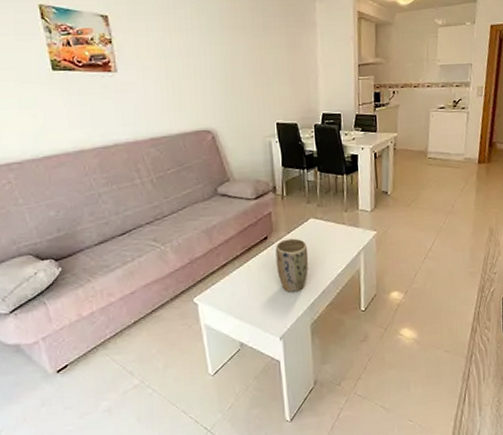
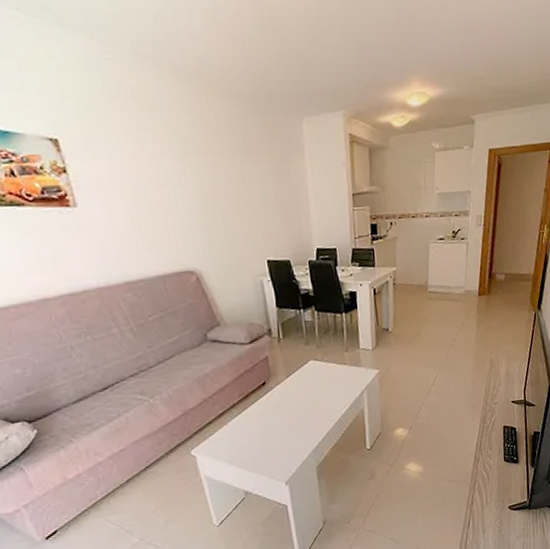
plant pot: present [275,238,309,292] -> none [274,381,311,437]

